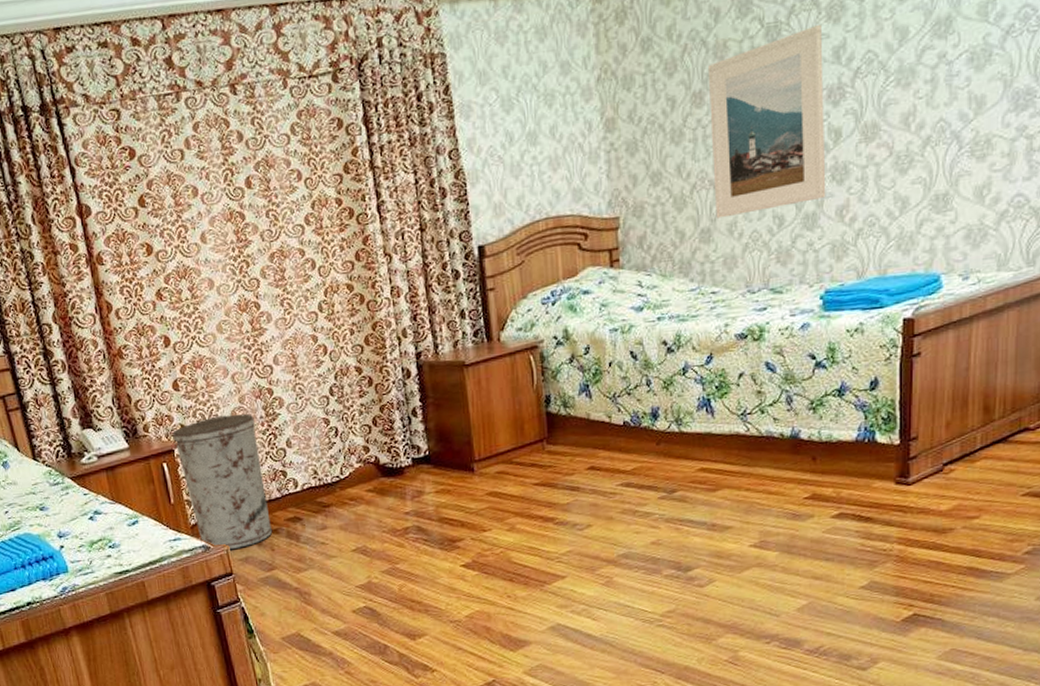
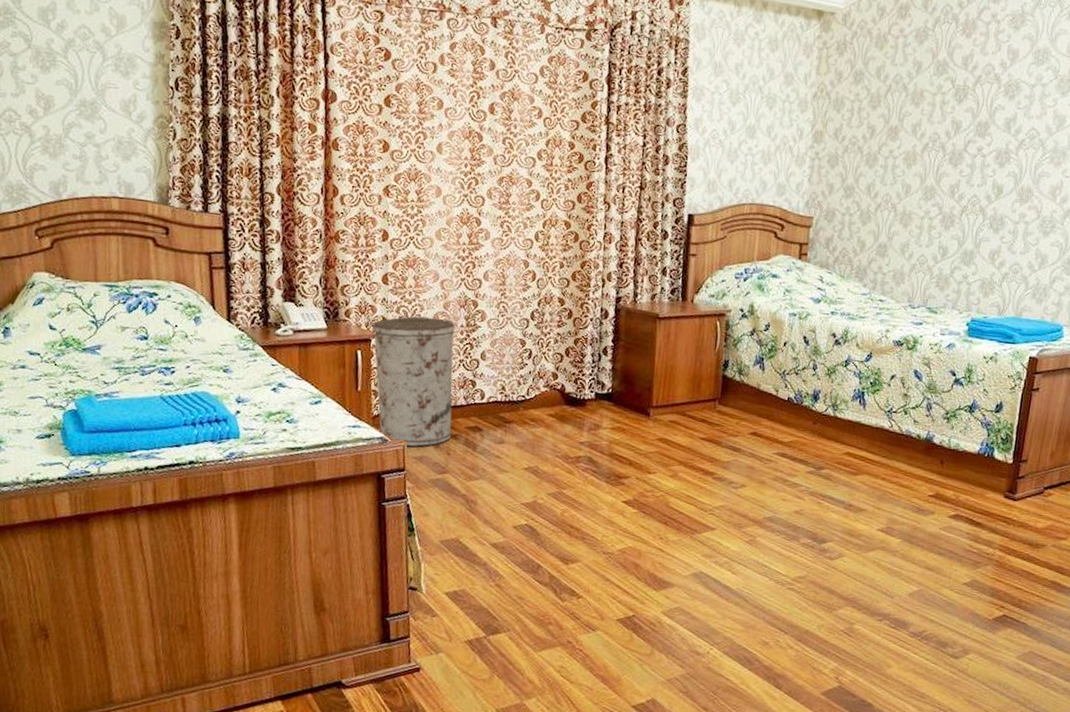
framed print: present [707,25,826,219] -> none [892,97,1000,241]

